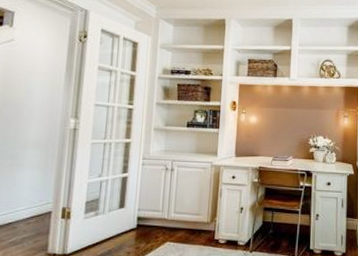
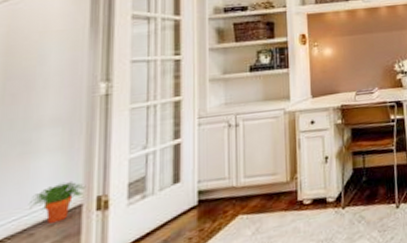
potted plant: none [13,192,55,222] -> present [28,180,86,224]

